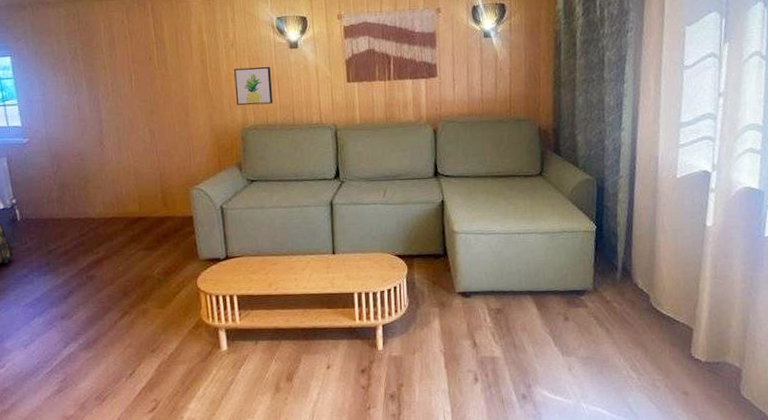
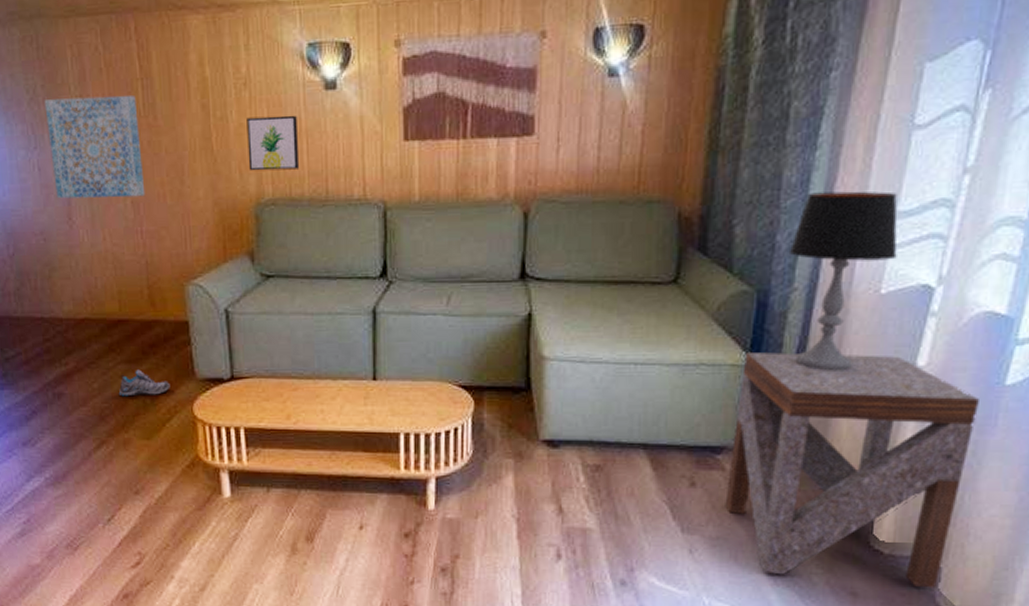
wall art: none [83,54,160,129] -> present [44,95,146,199]
shoe: none [139,254,179,276] -> present [119,369,170,397]
side table: none [590,220,750,385] -> present [725,352,979,588]
table lamp: none [614,110,684,233] -> present [788,191,898,371]

